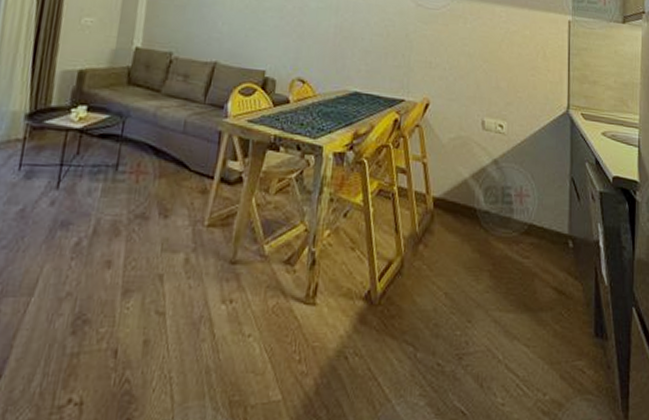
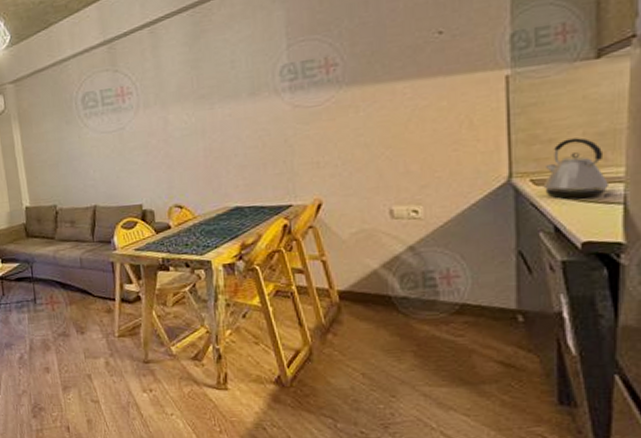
kettle: none [589,83,629,138] -> present [543,137,608,199]

